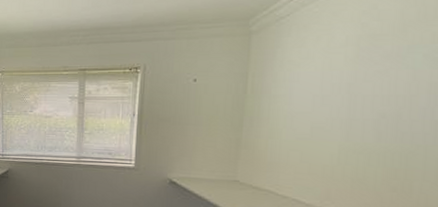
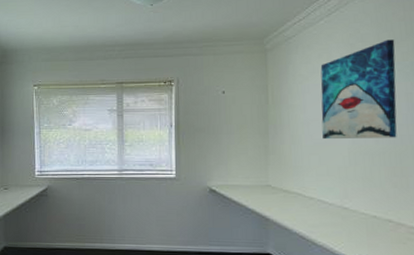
wall art: none [308,16,425,136] -> present [320,39,397,140]

